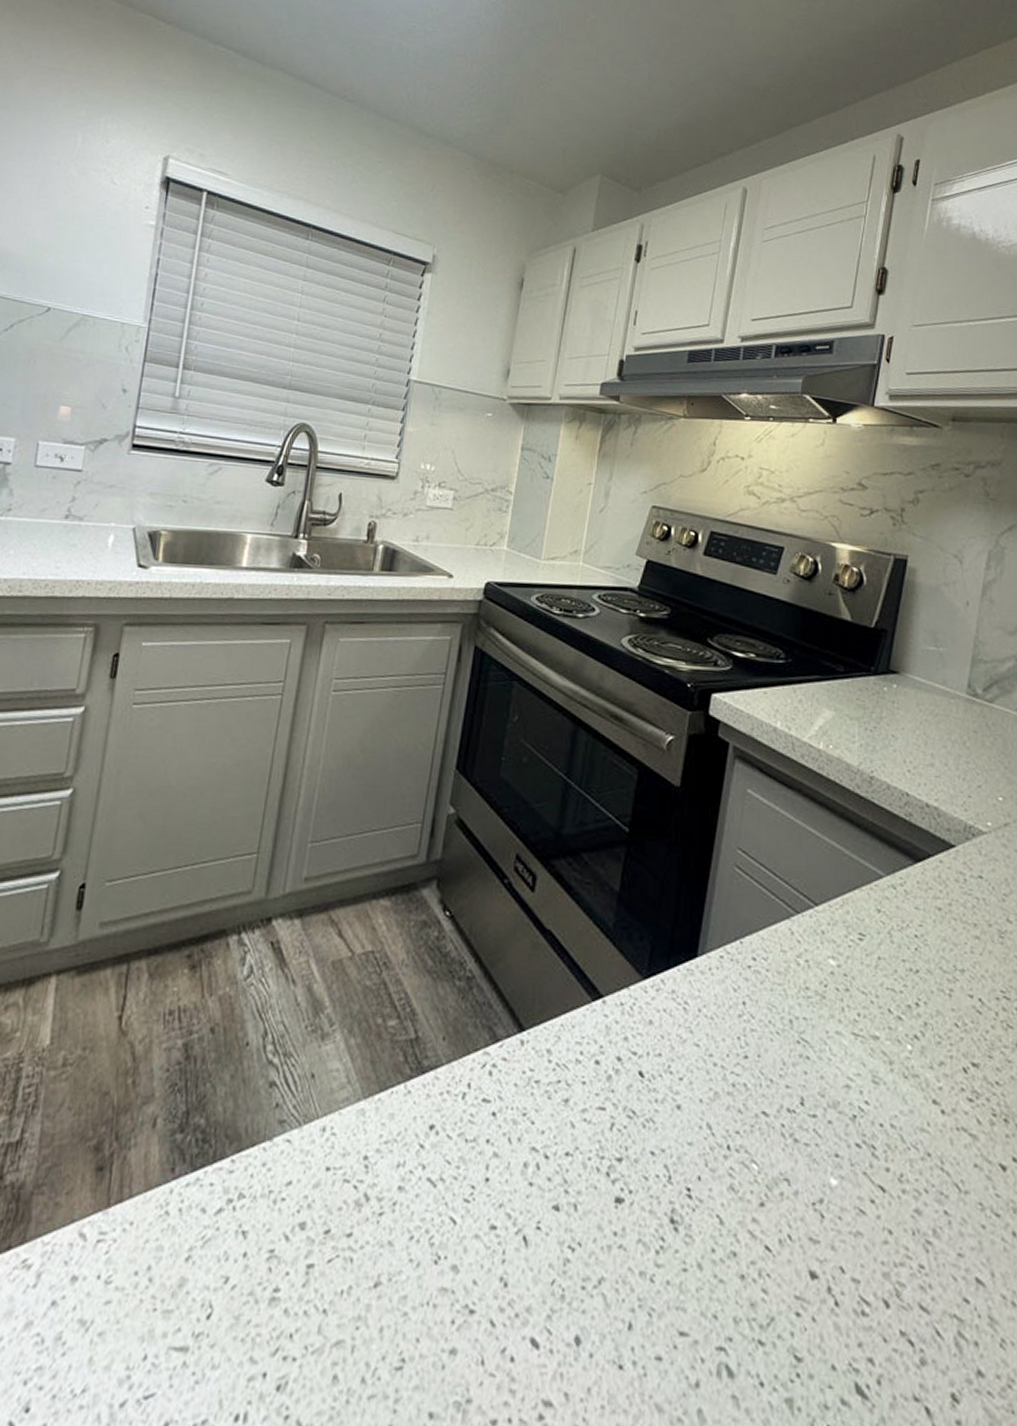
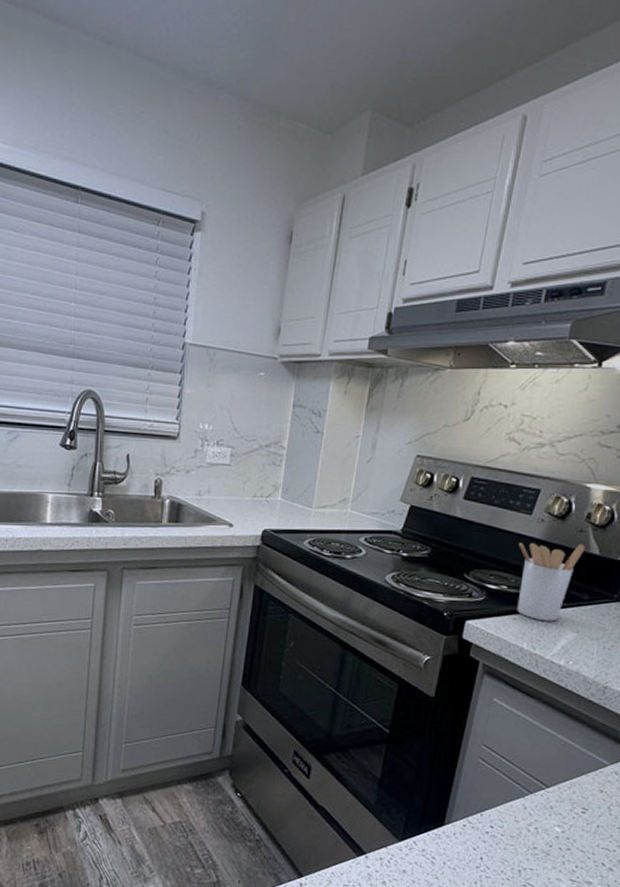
utensil holder: none [765,605,836,697] -> present [517,543,585,622]

